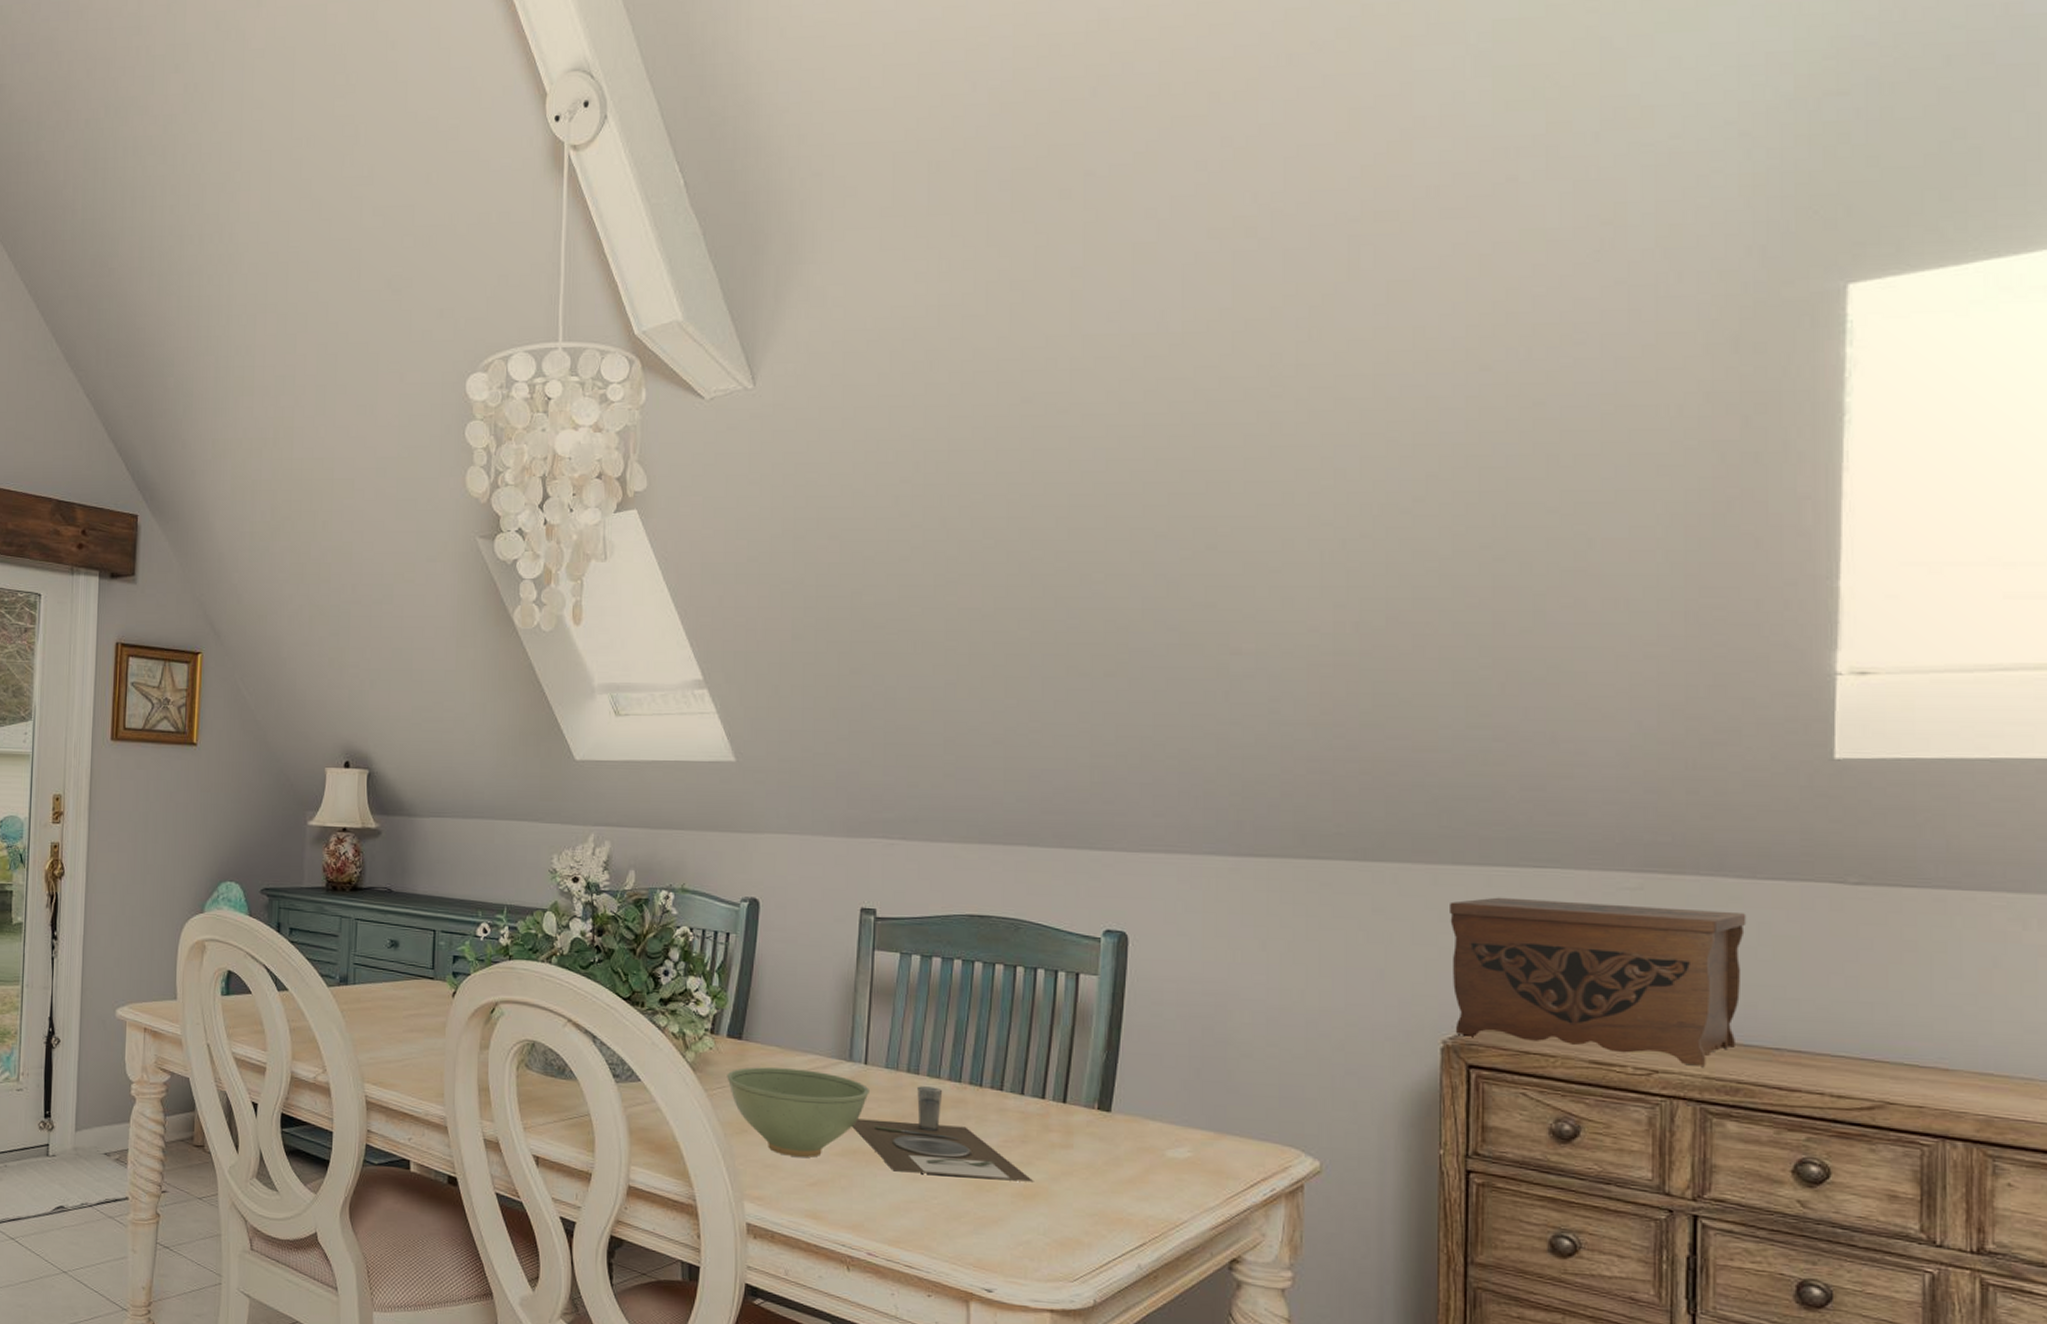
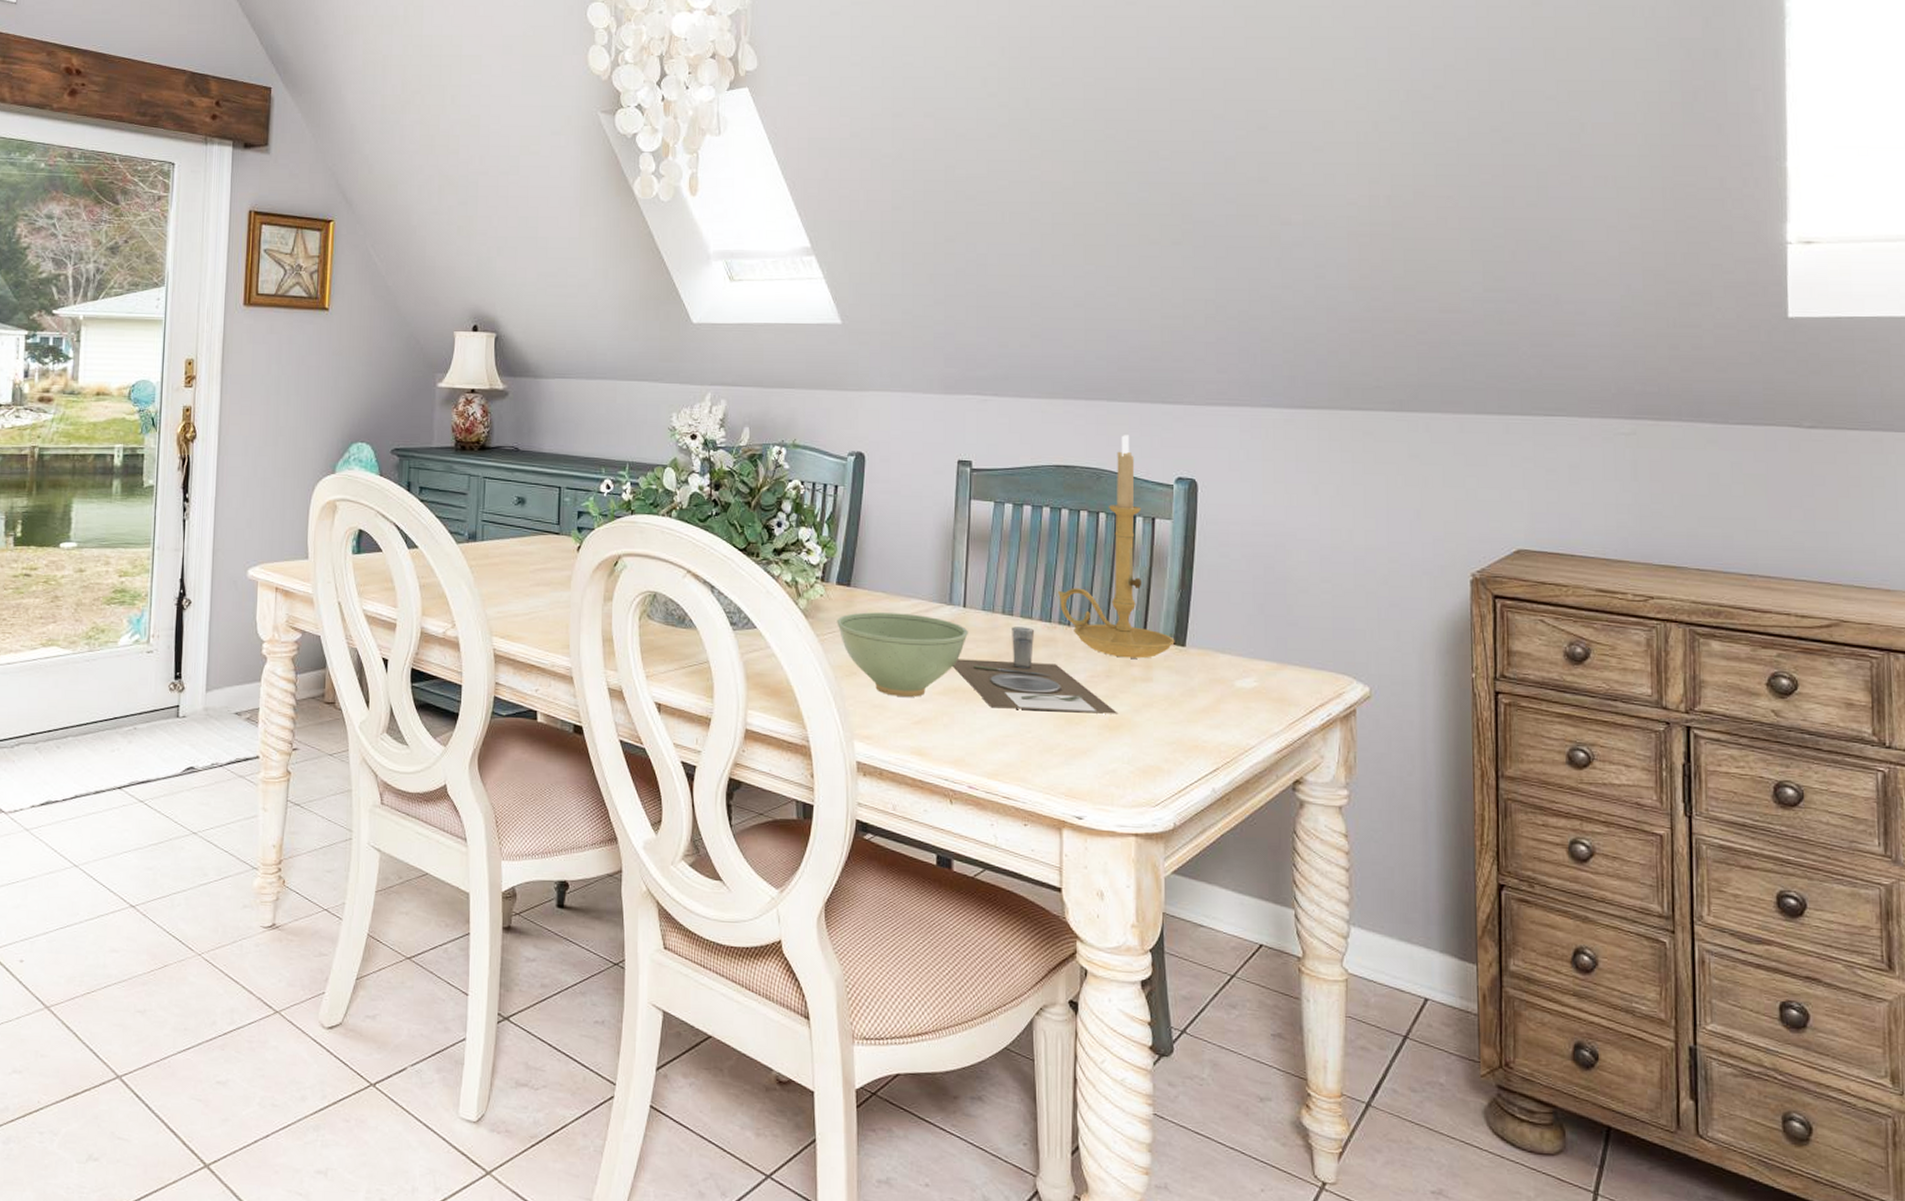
candle holder: none [970,883,1099,1124] -> present [1058,435,1175,659]
decorative box: present [1450,897,1747,1067] -> none [1475,443,1722,592]

